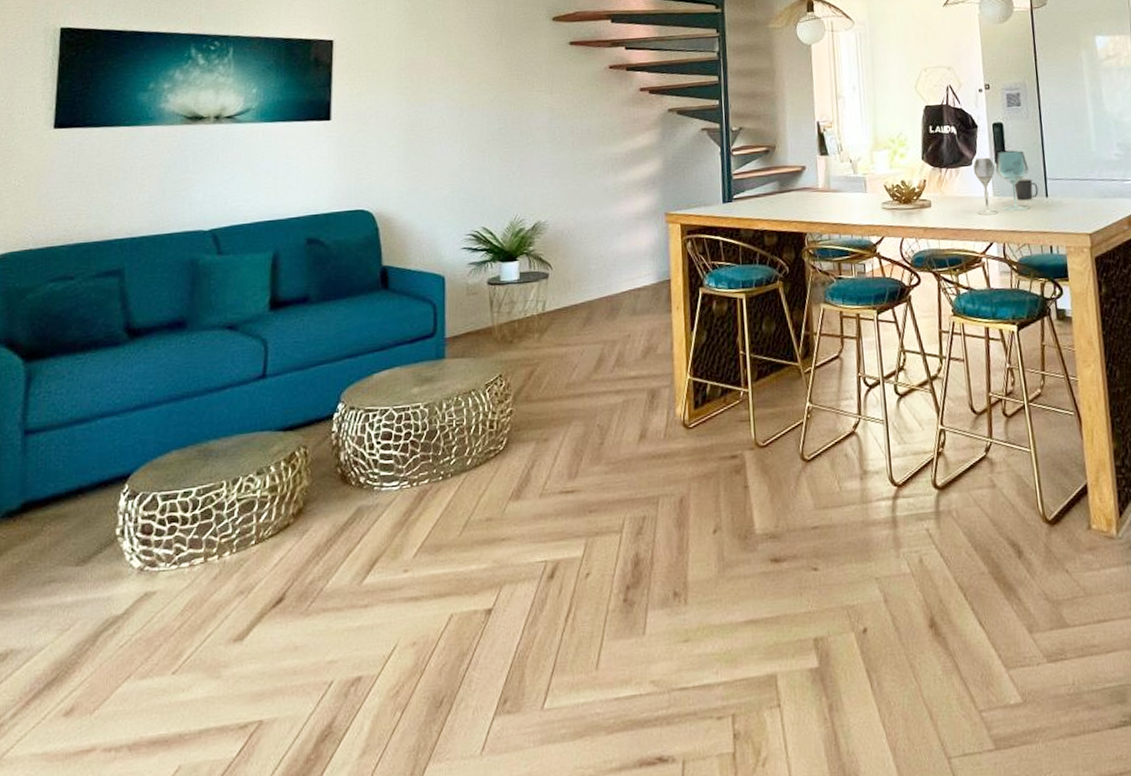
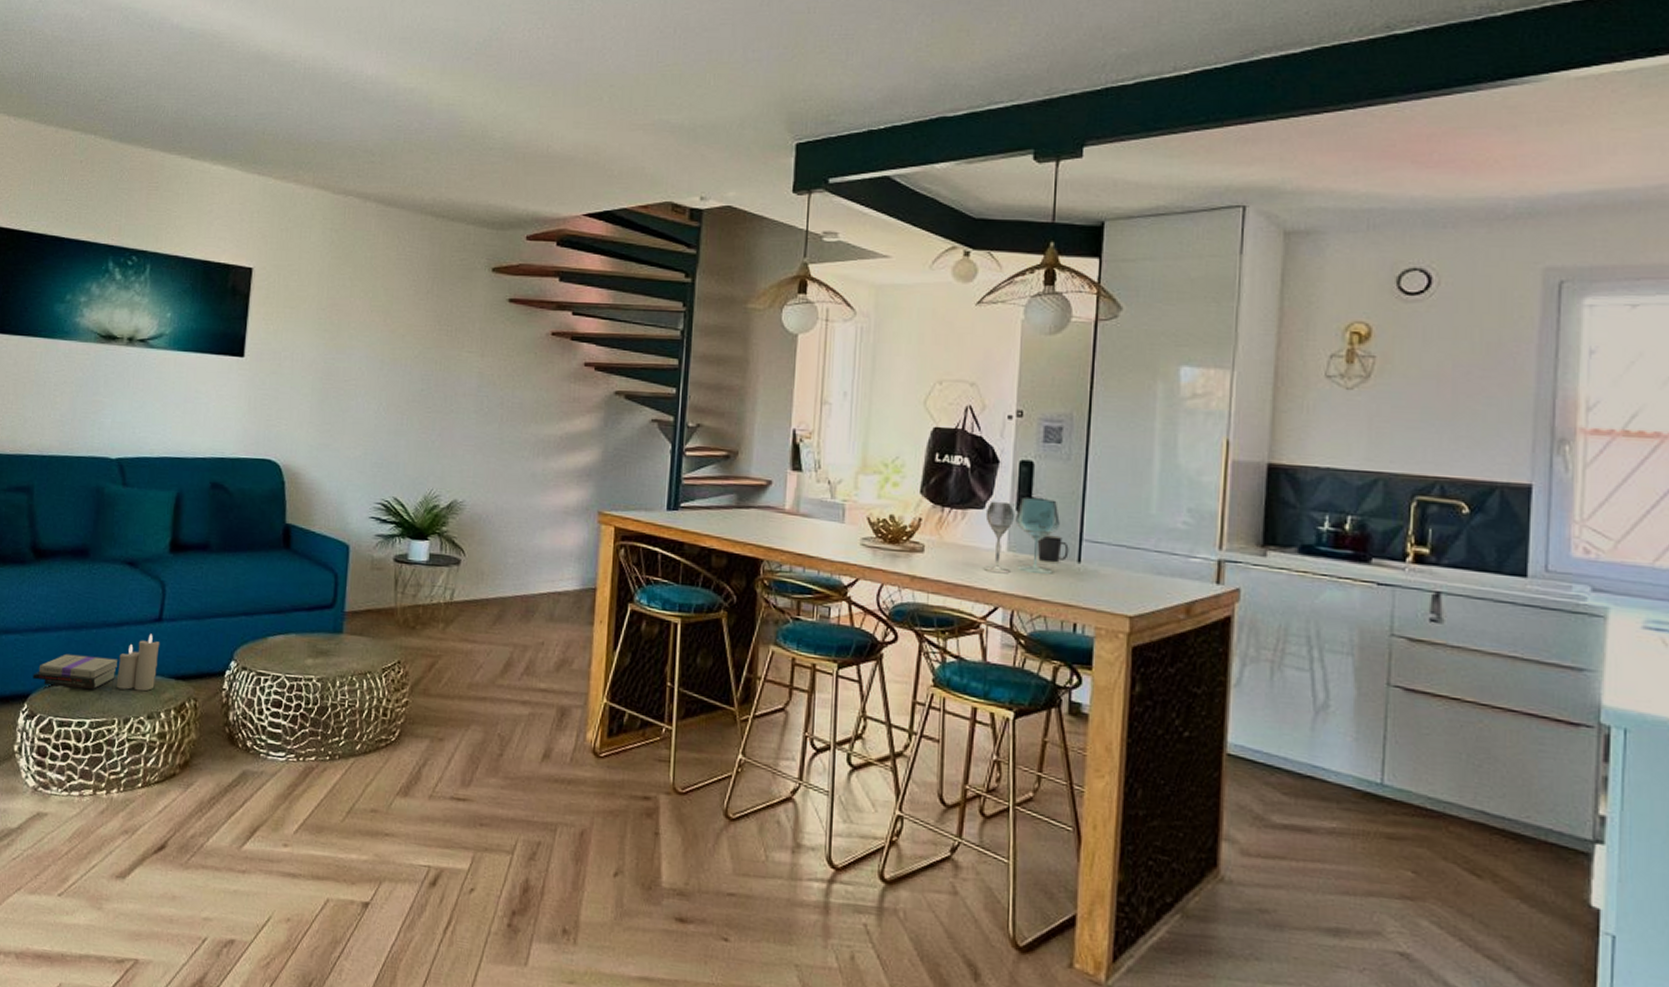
books: none [133,422,222,462] -> present [33,653,118,690]
candle: none [222,391,266,451] -> present [116,634,160,692]

